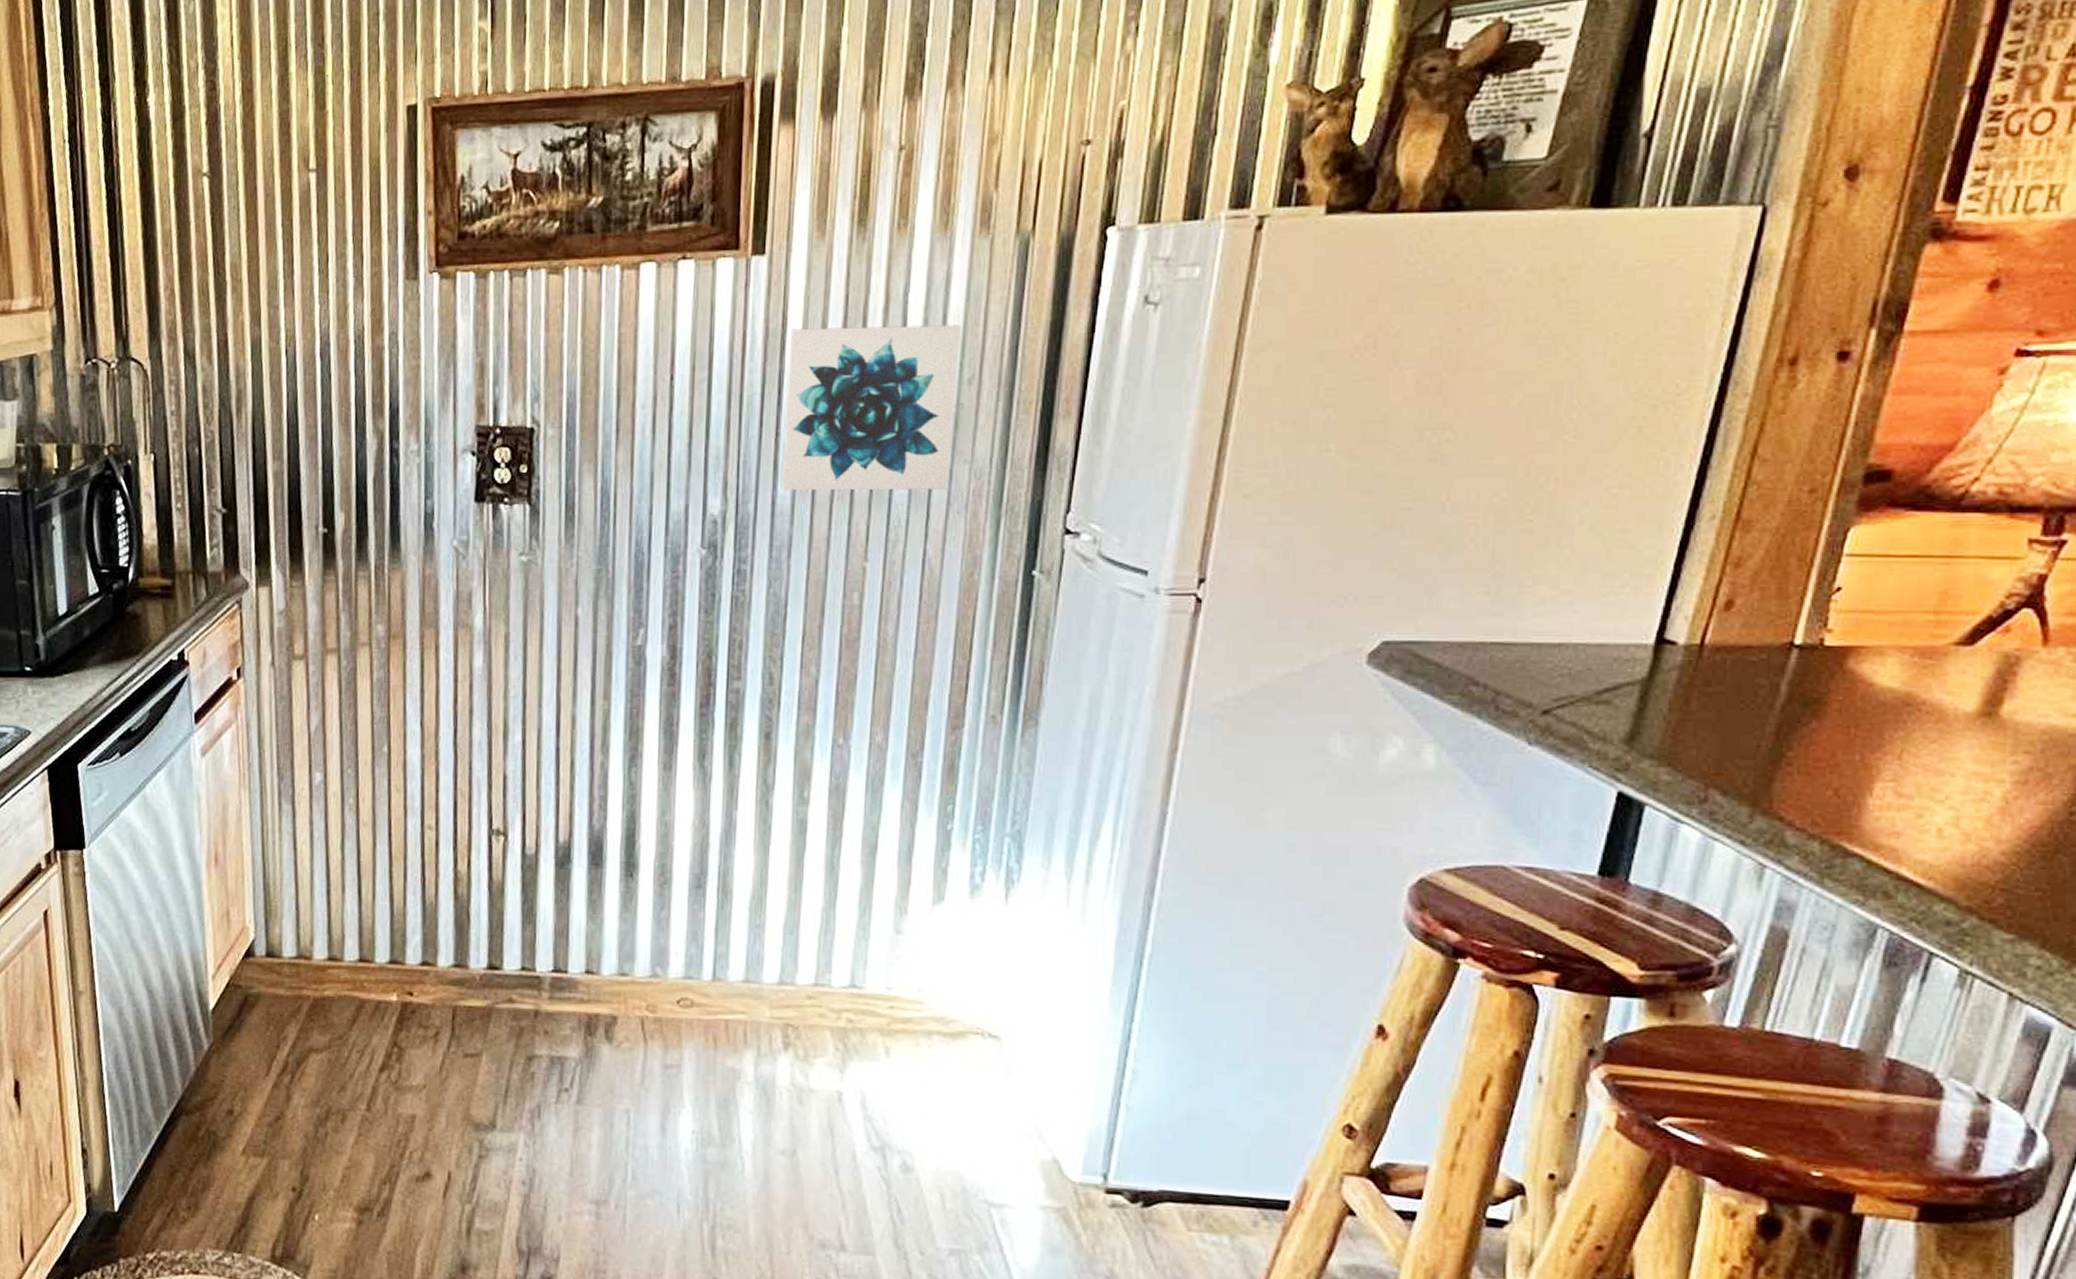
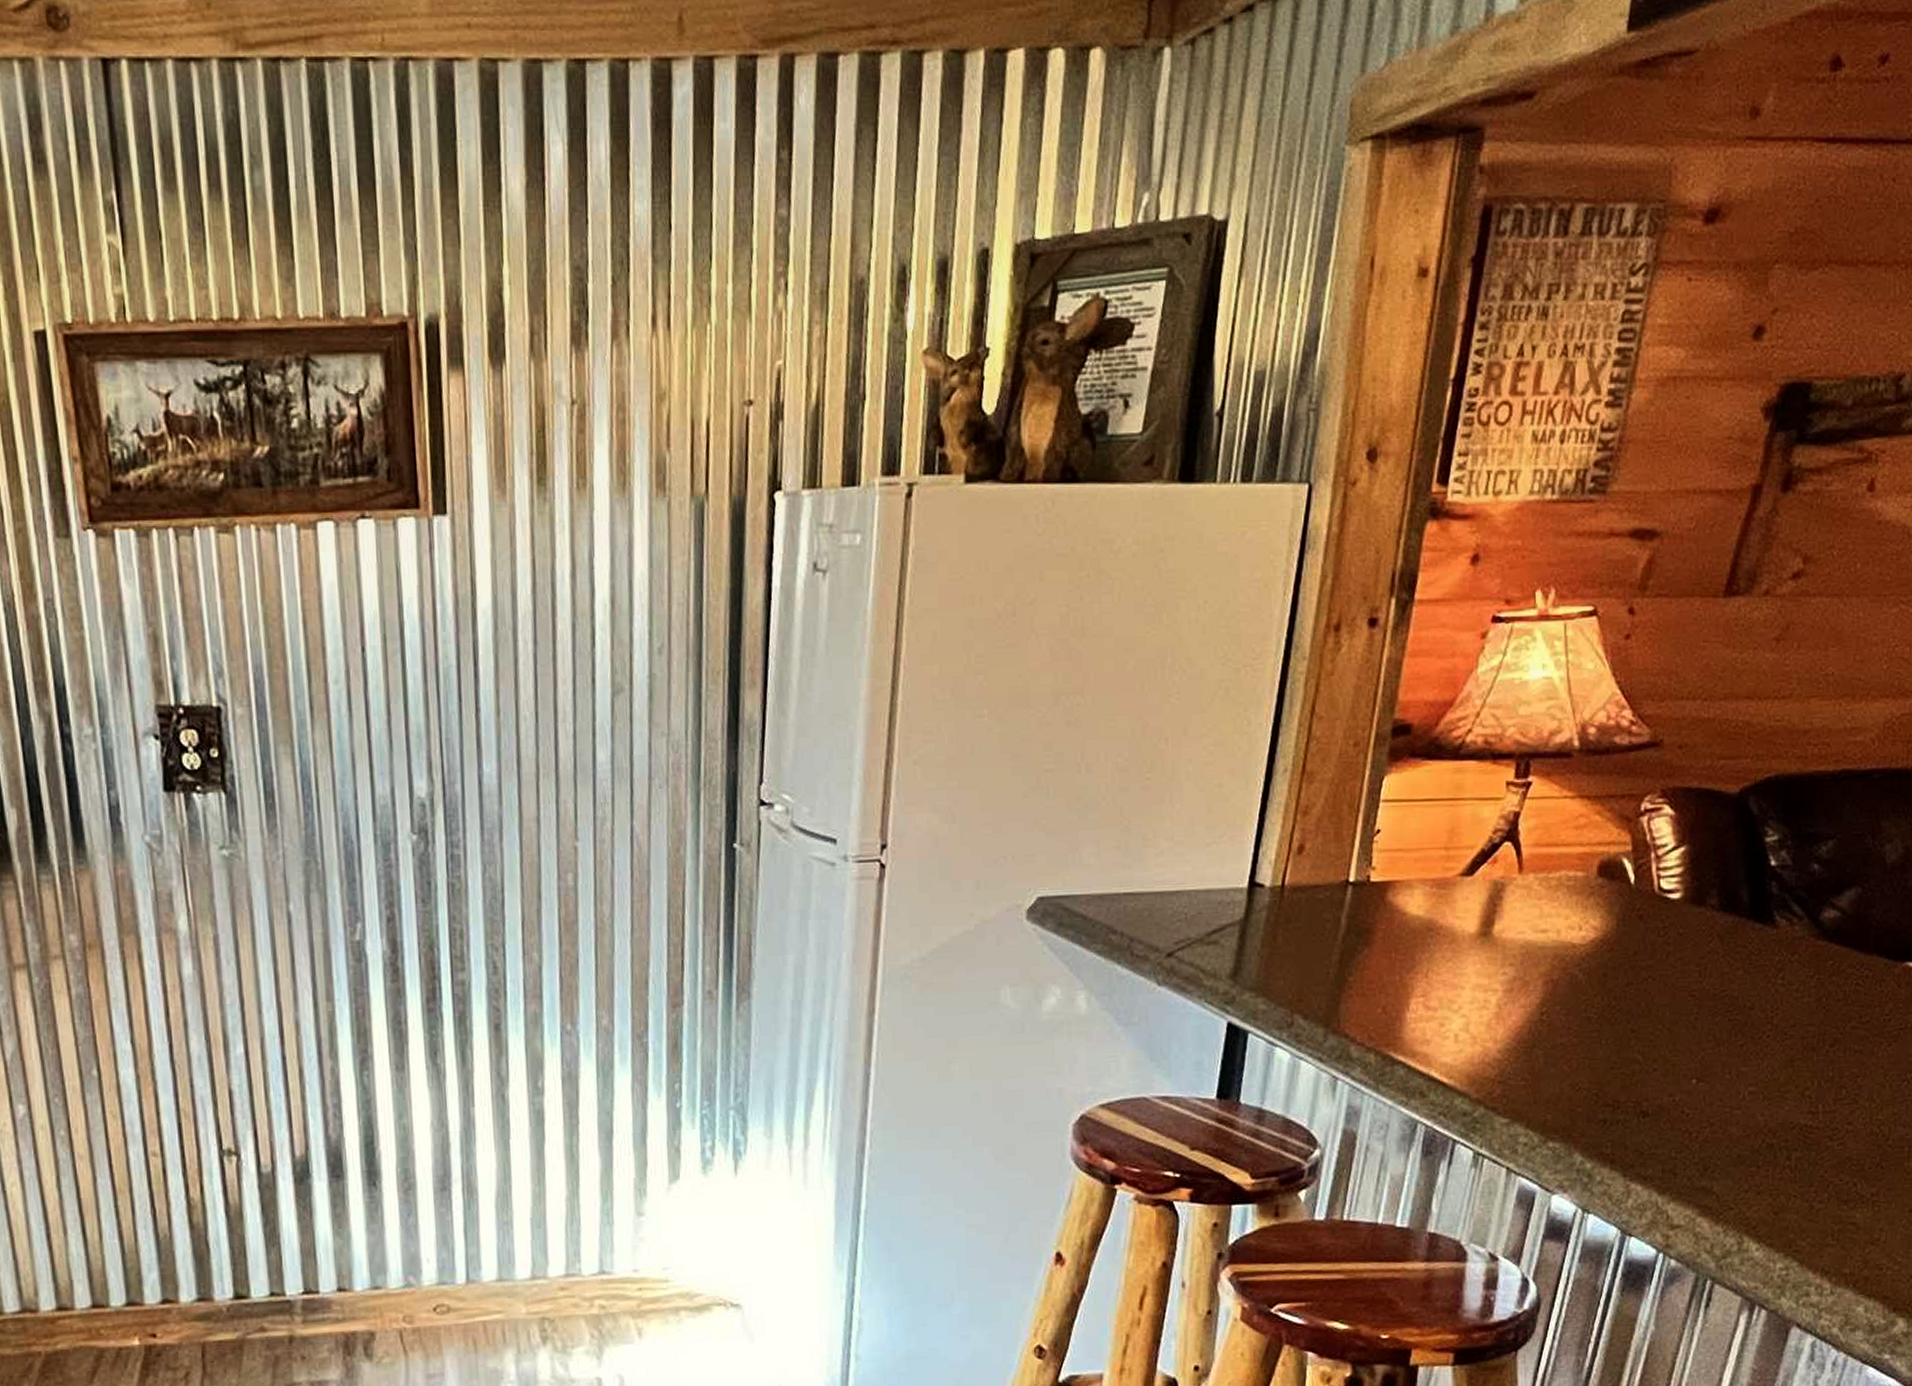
wall art: present [782,324,962,490] -> none [481,592,648,769]

